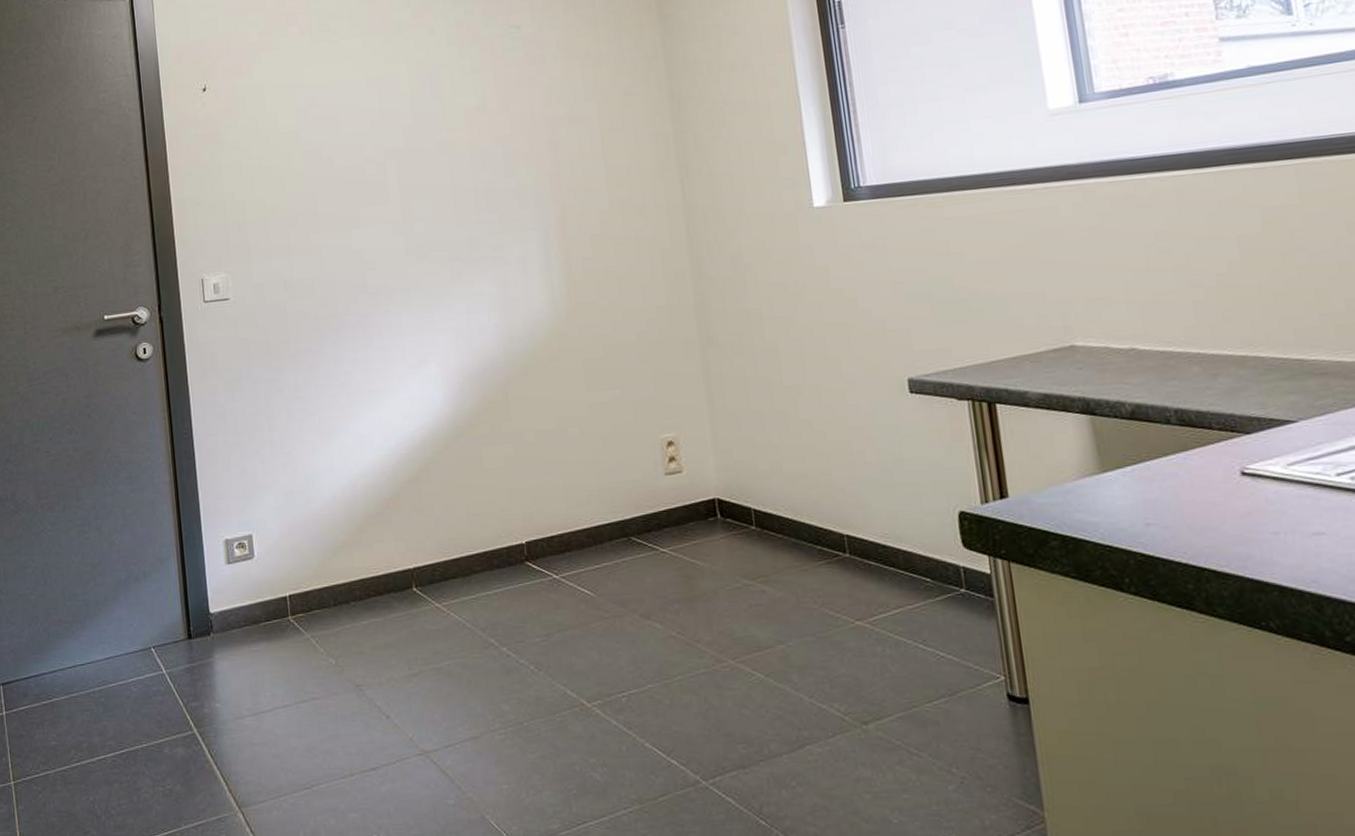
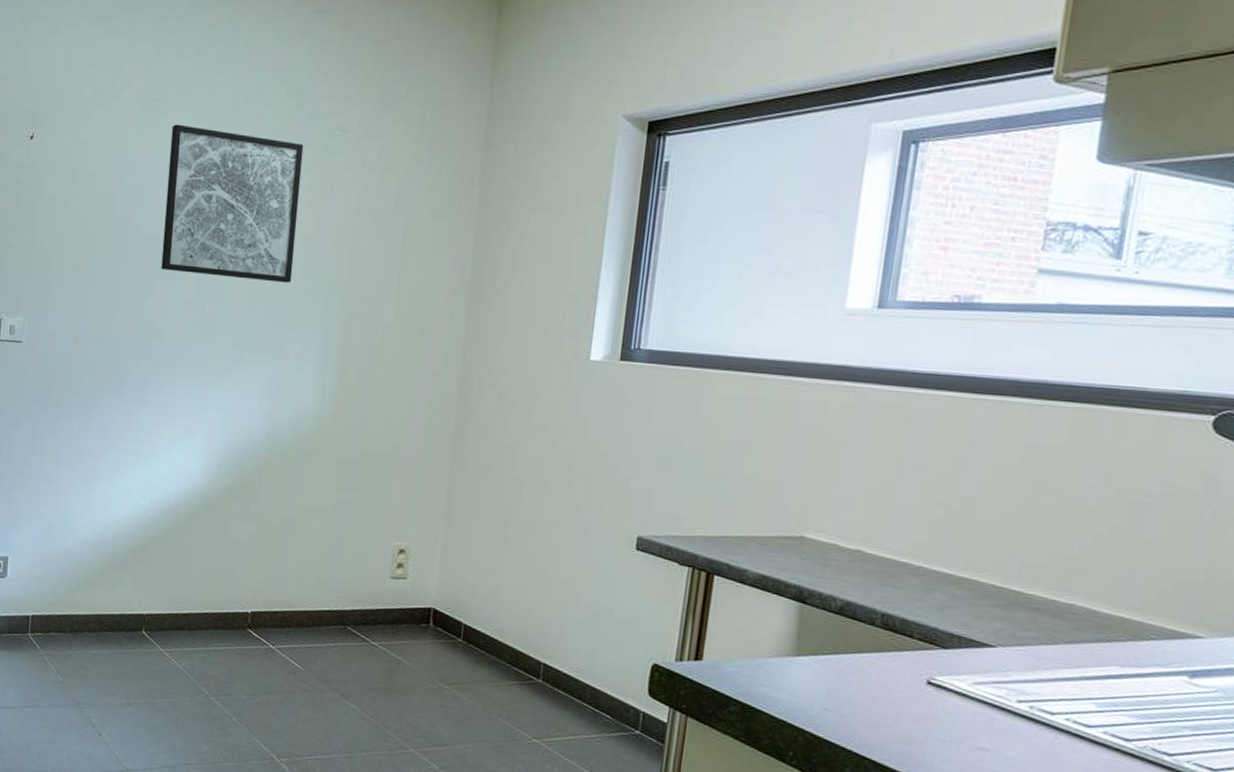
wall art: none [345,47,497,198] -> present [161,124,304,283]

